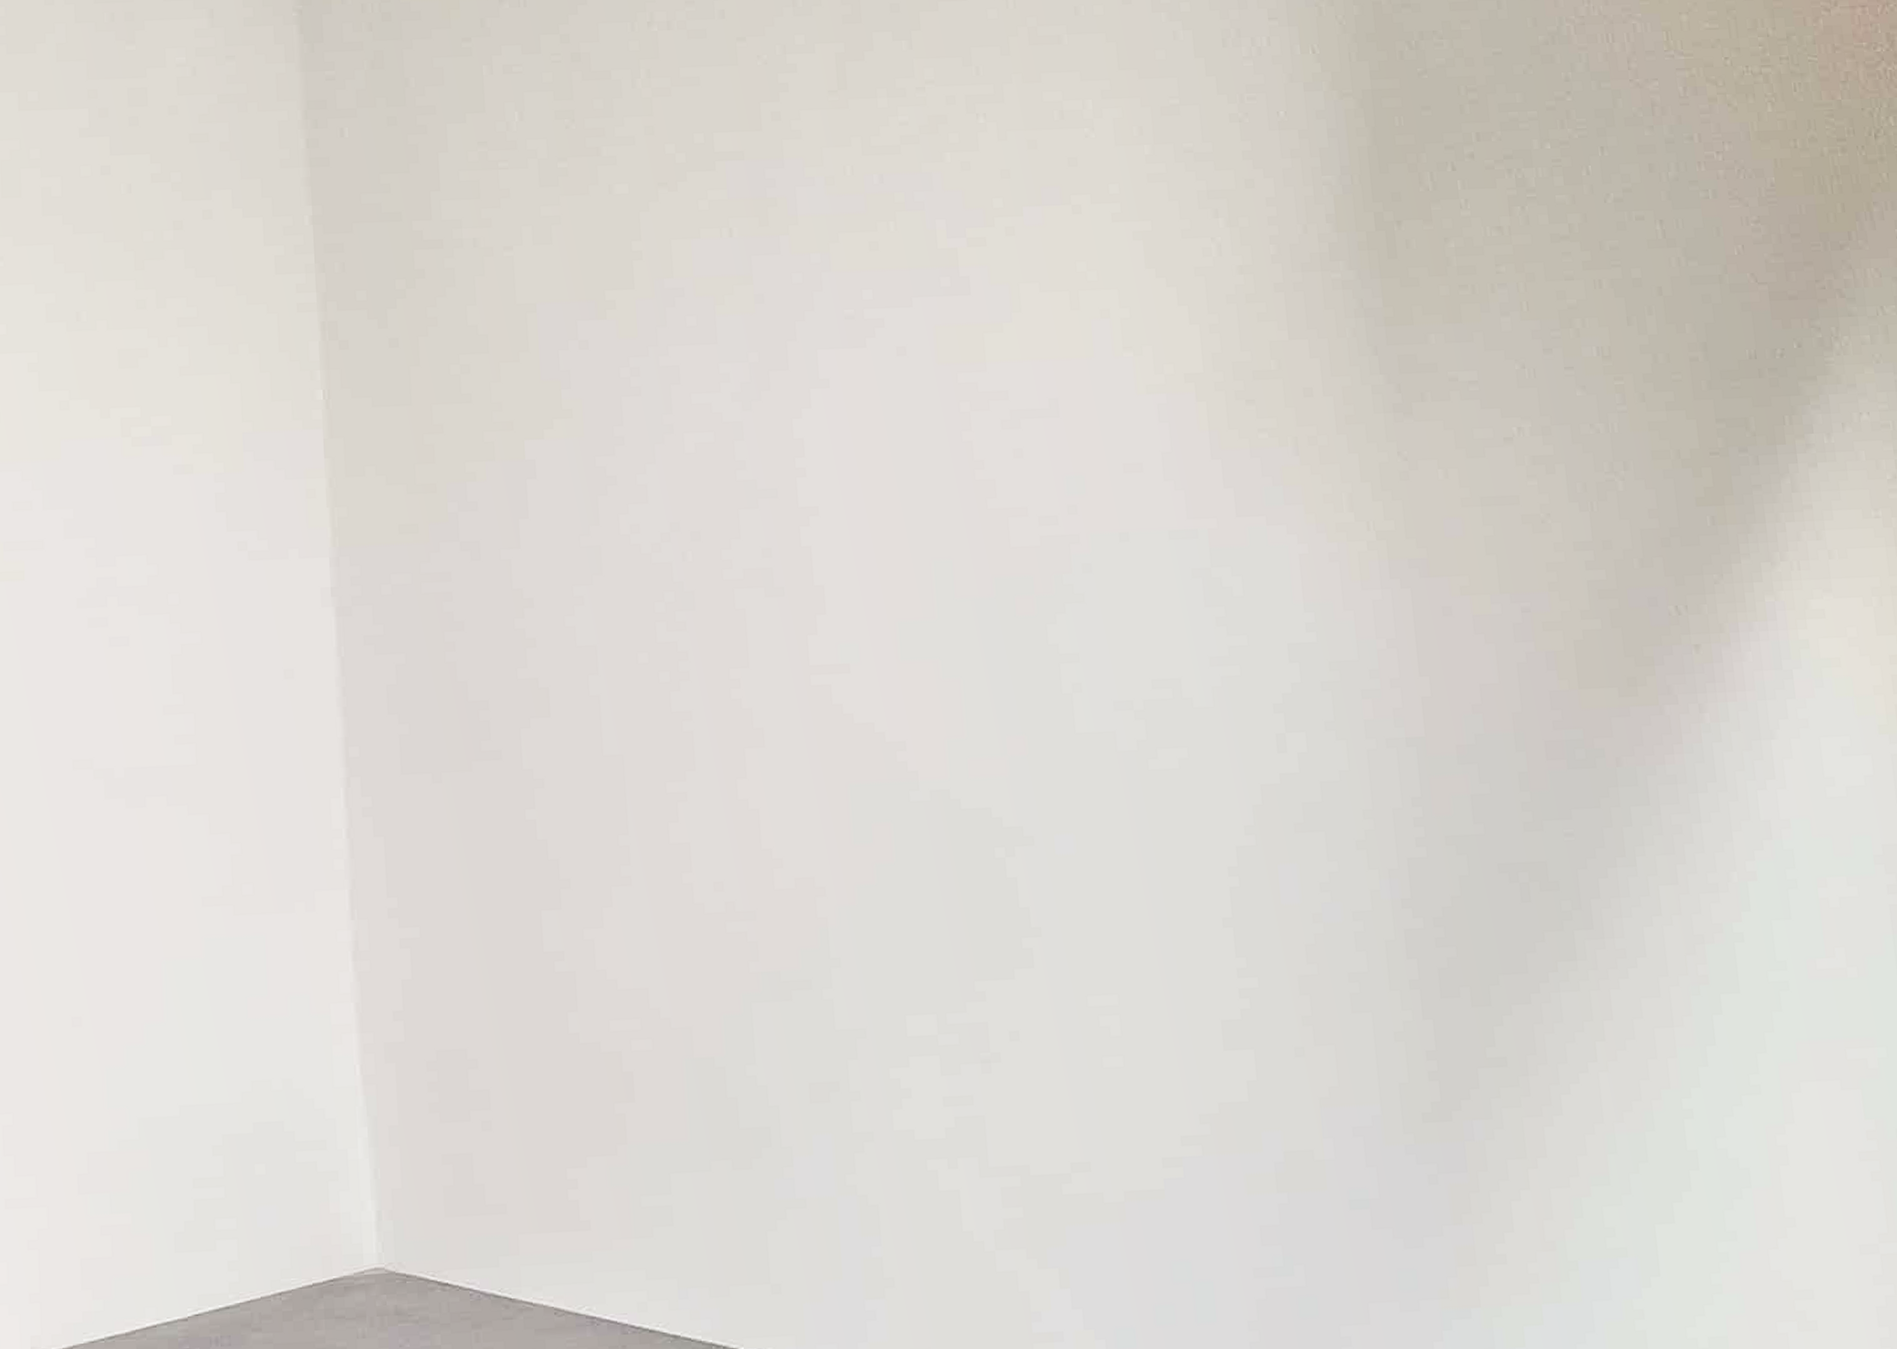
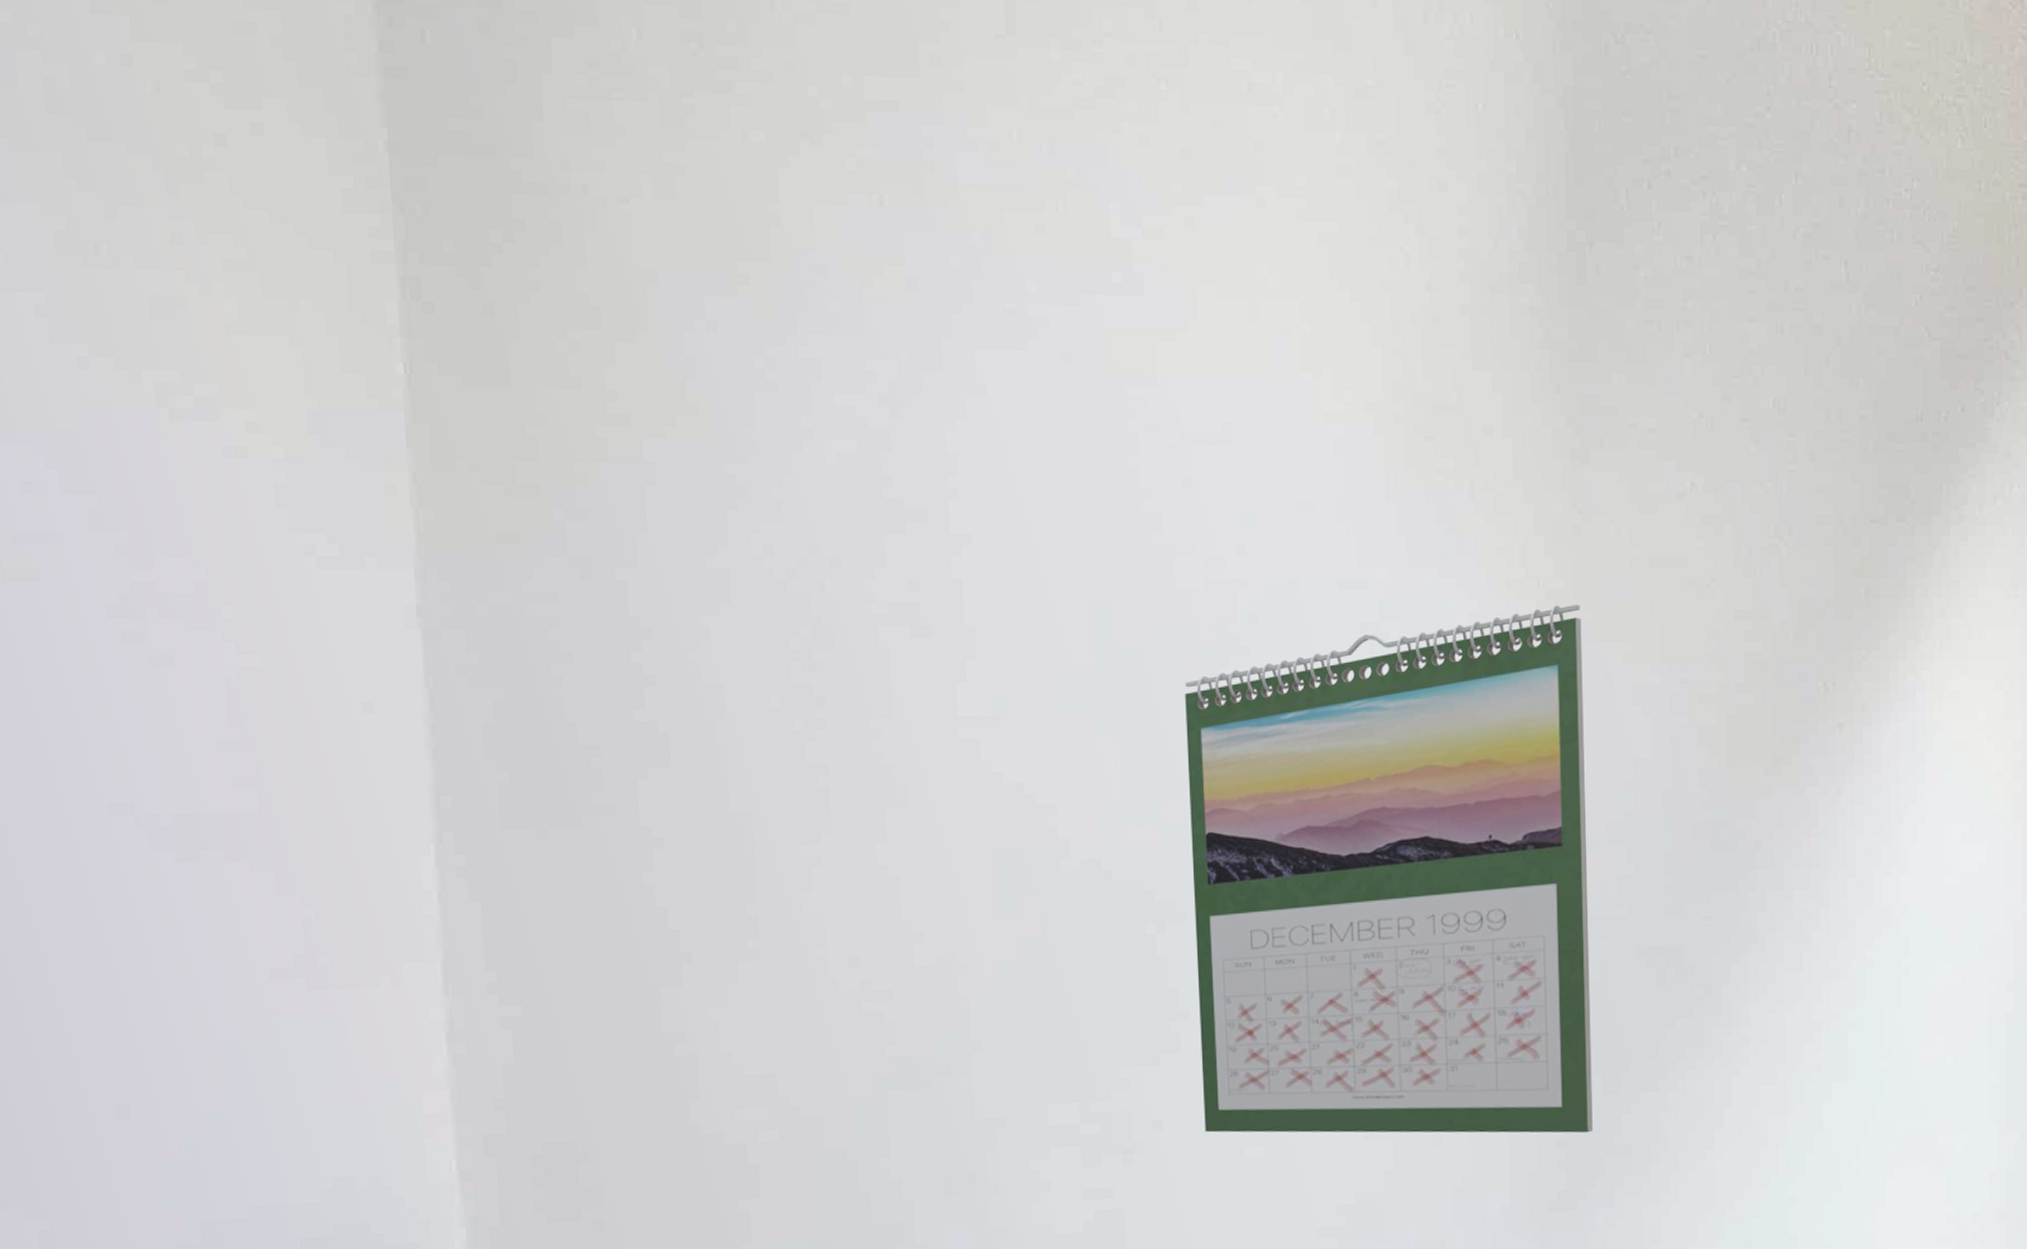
calendar: none [1023,543,1464,1045] -> present [1185,604,1593,1133]

